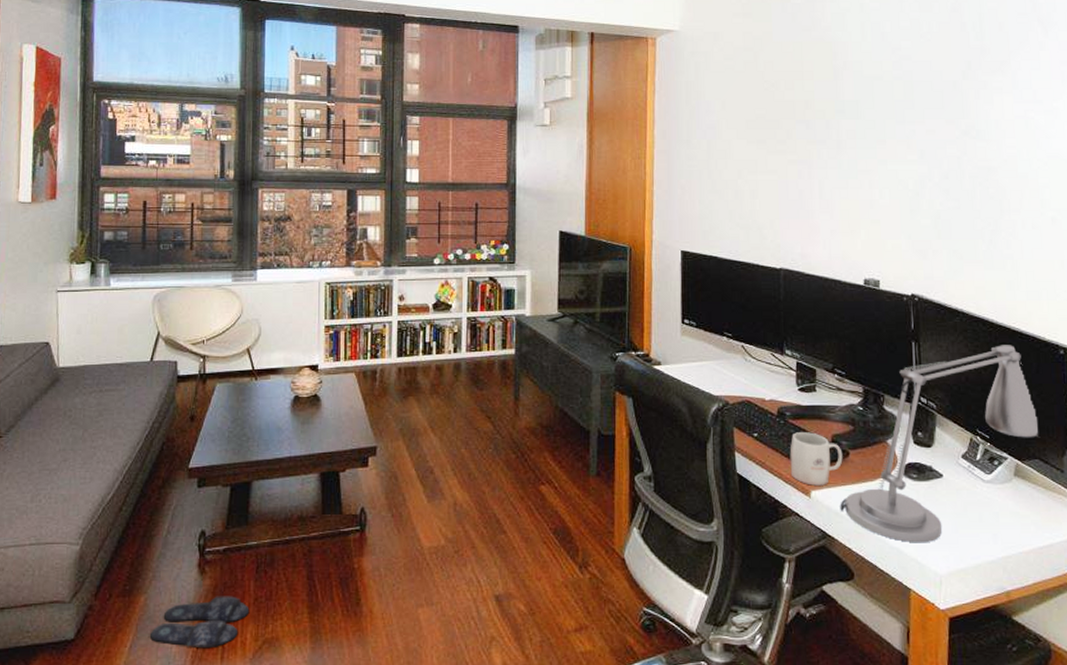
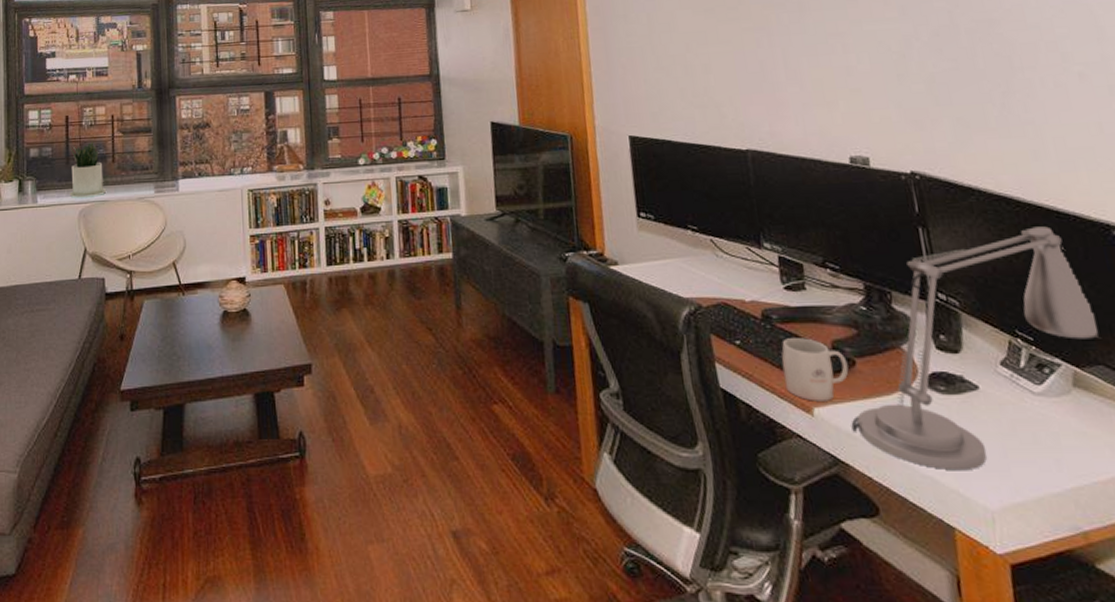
planter: none [144,227,183,284] -> present [69,141,107,199]
slippers: present [150,596,250,649] -> none [90,529,189,587]

